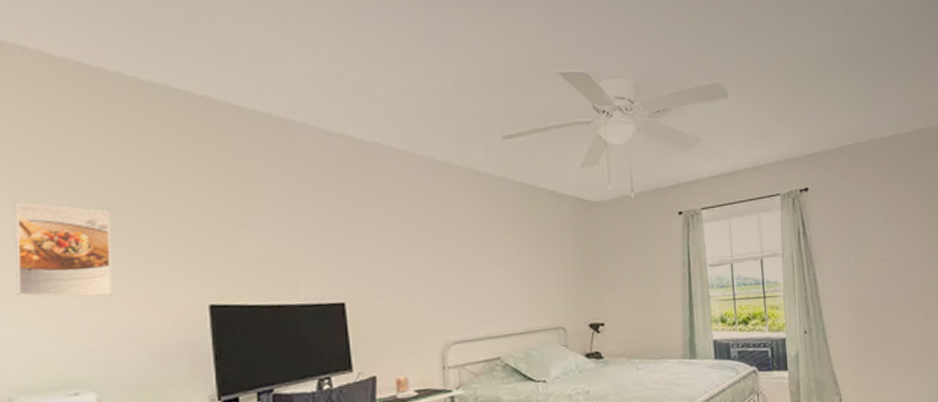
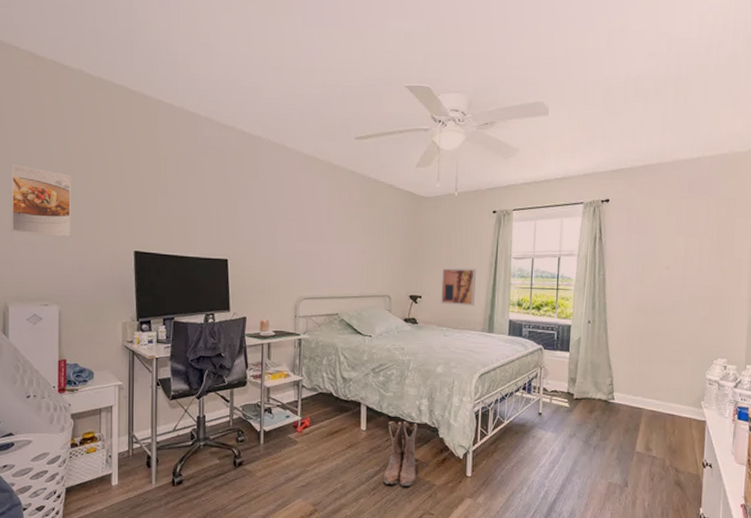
wall art: none [626,282,670,331] -> present [441,267,476,307]

